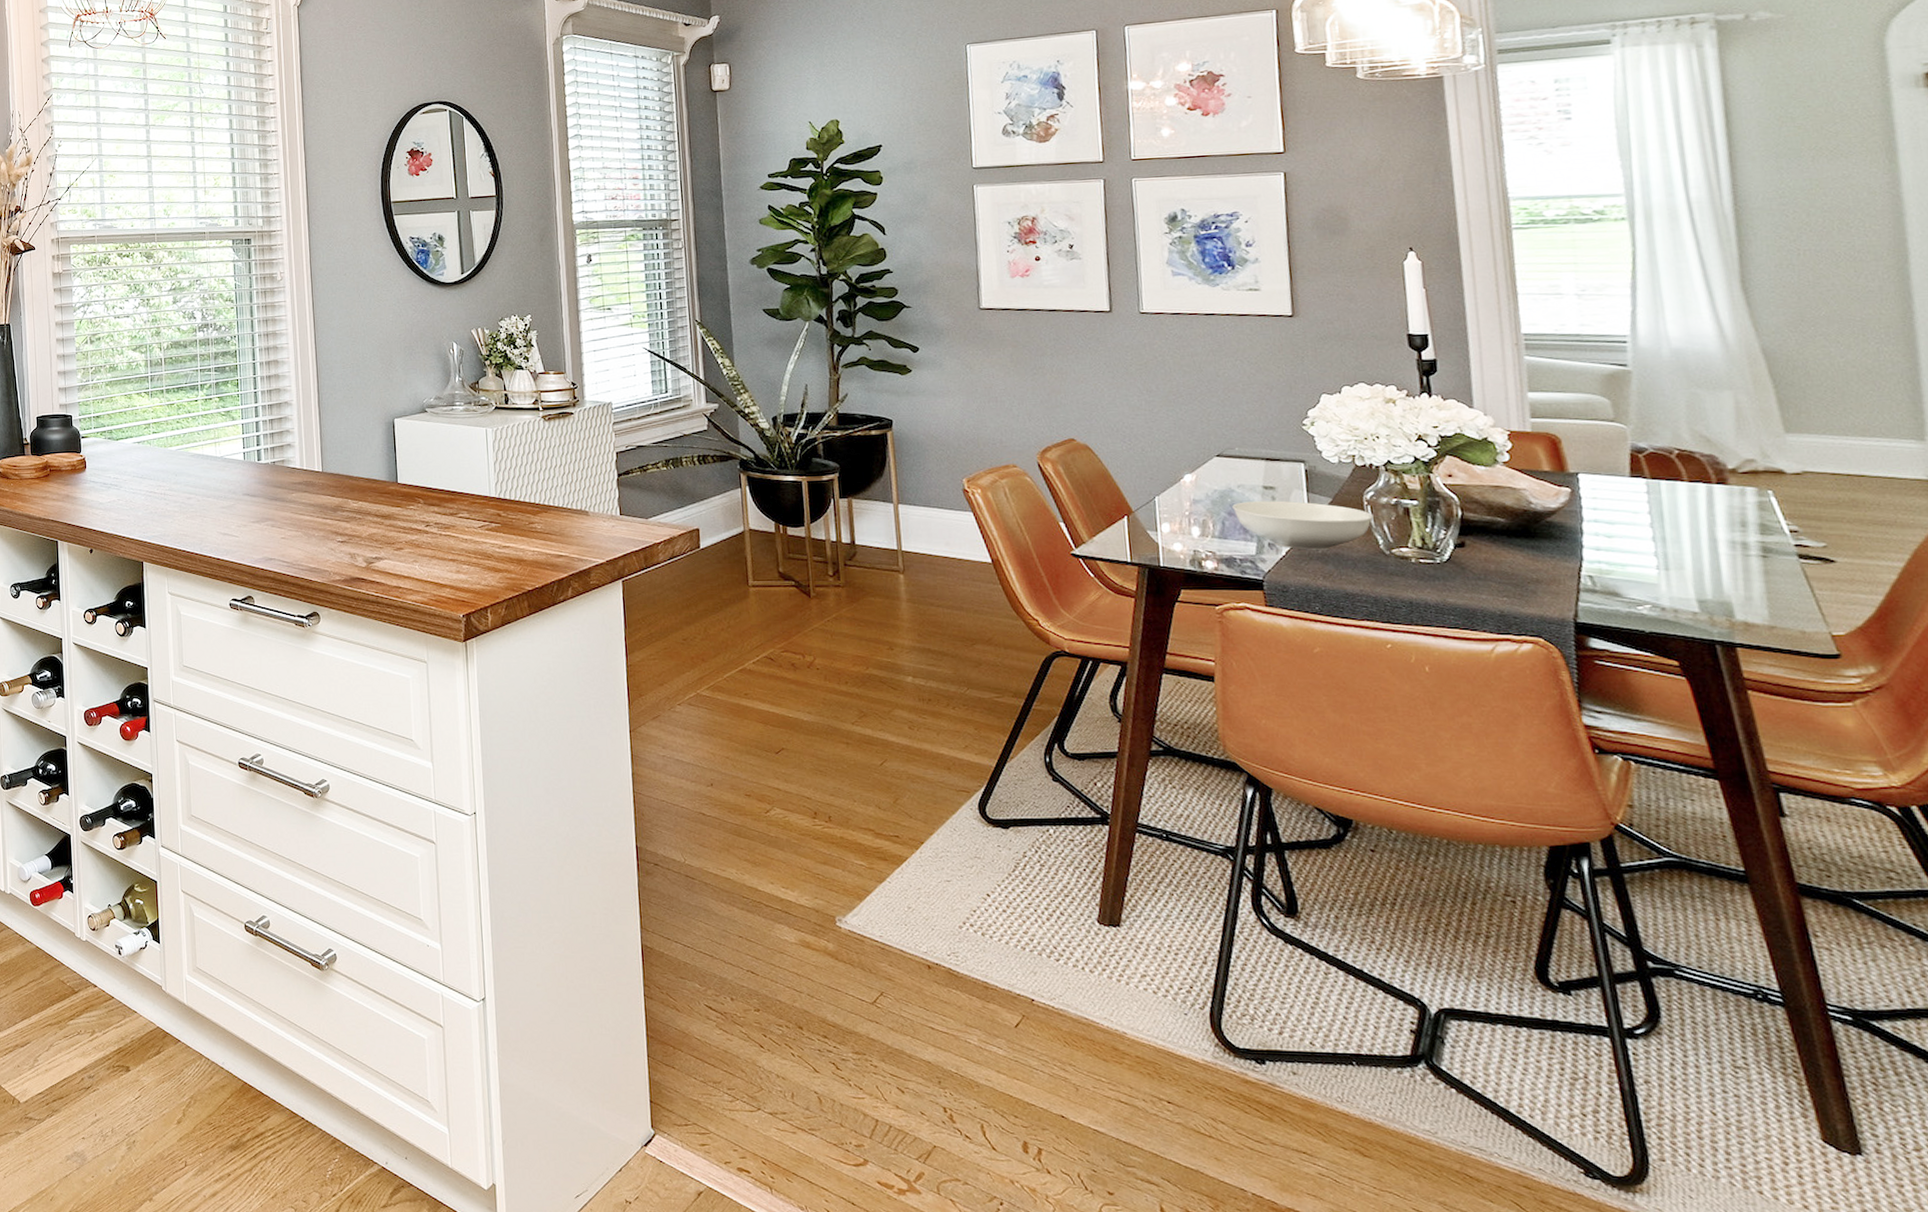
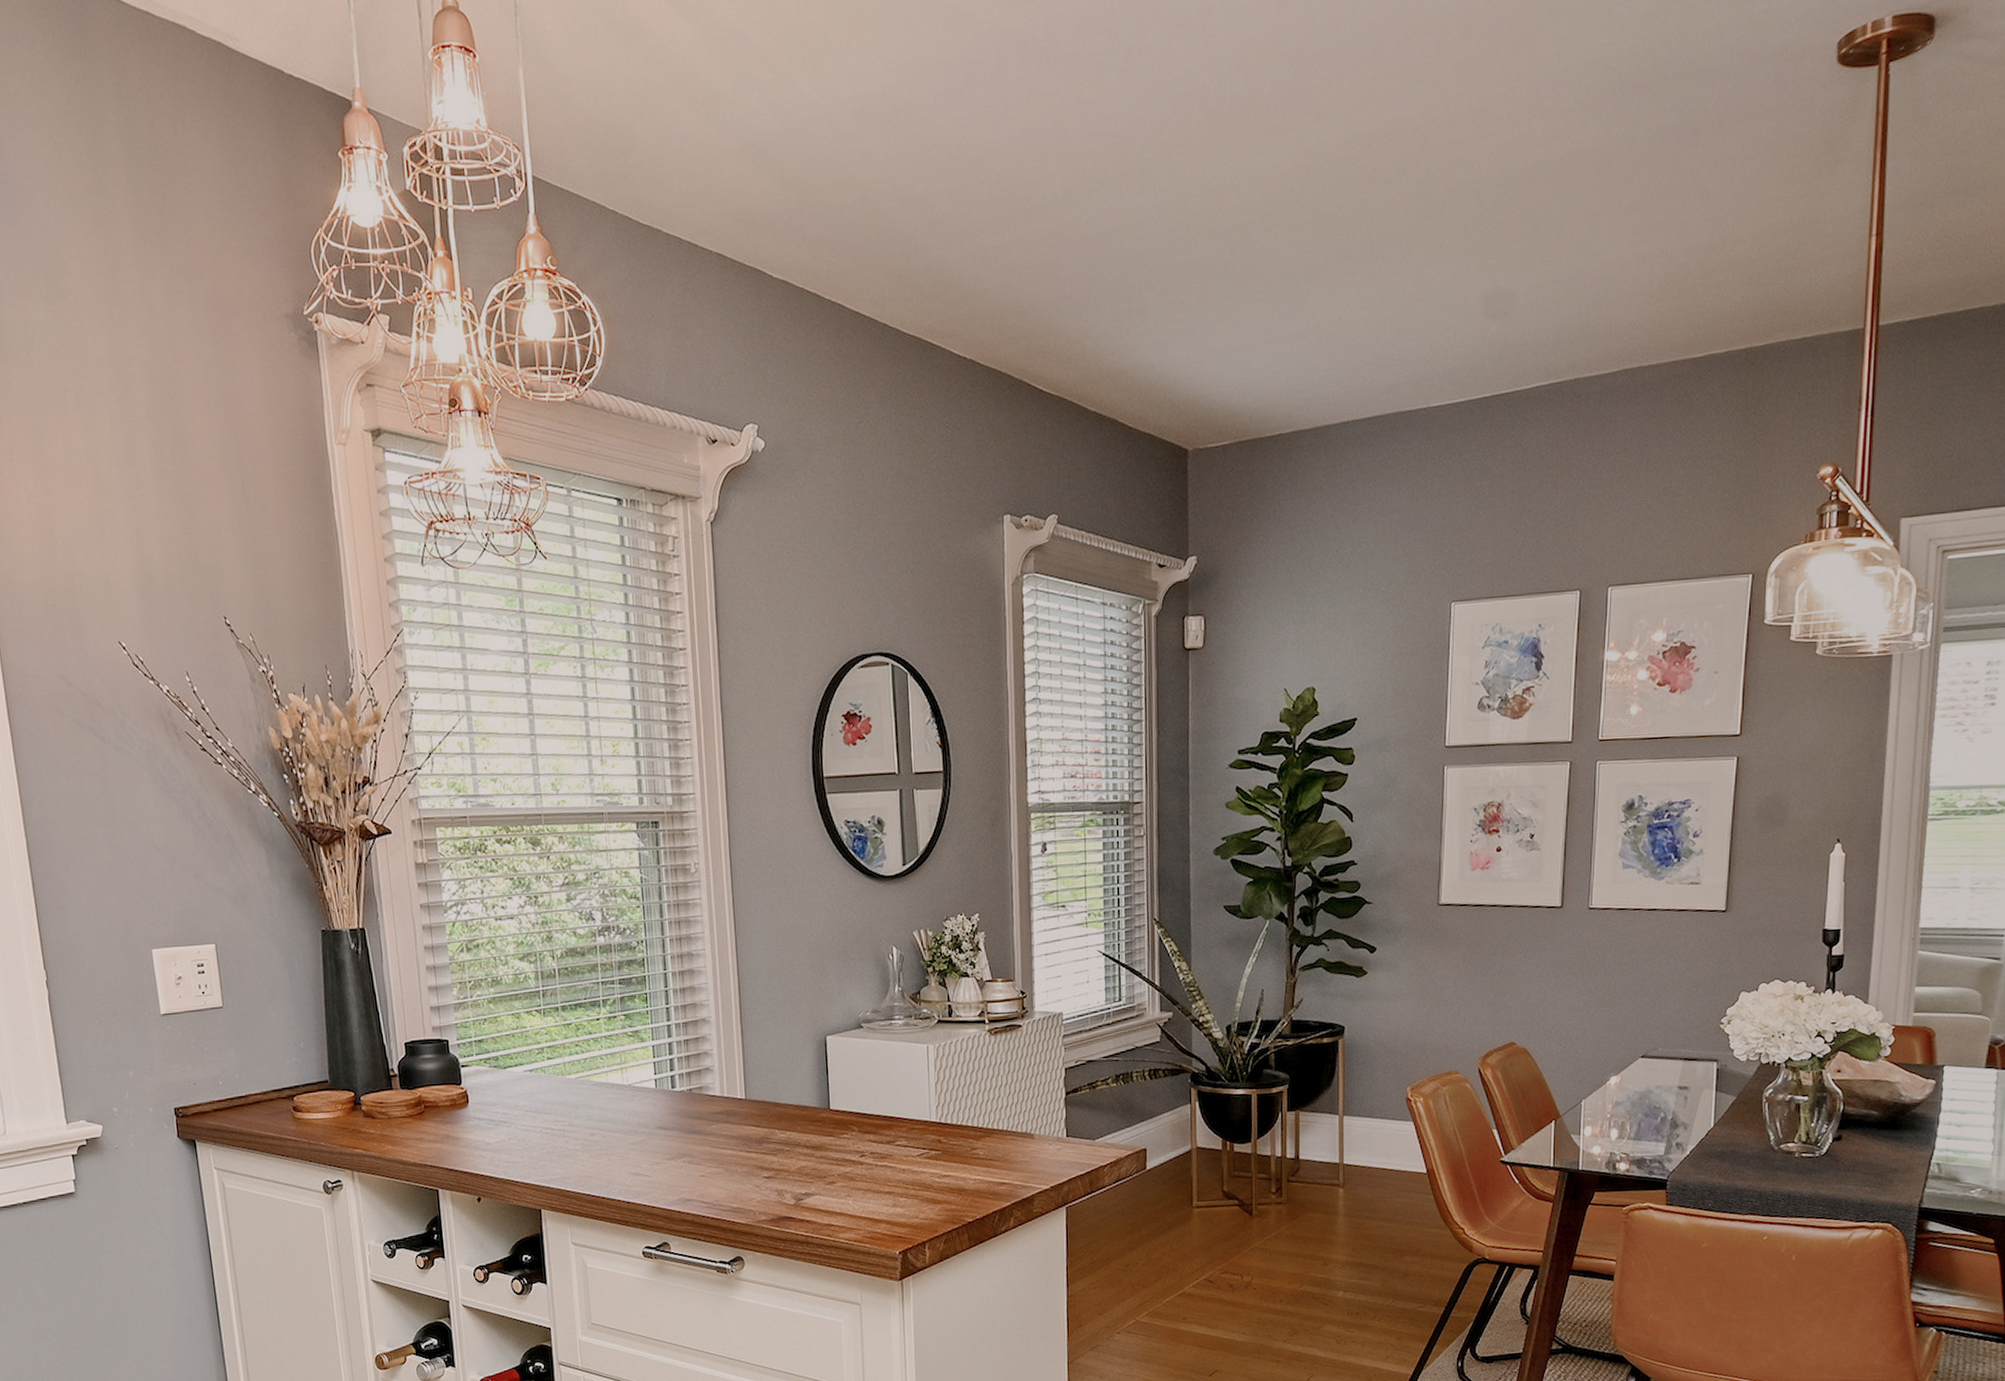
bowl: present [1232,500,1374,550] -> none [1649,1100,1769,1149]

